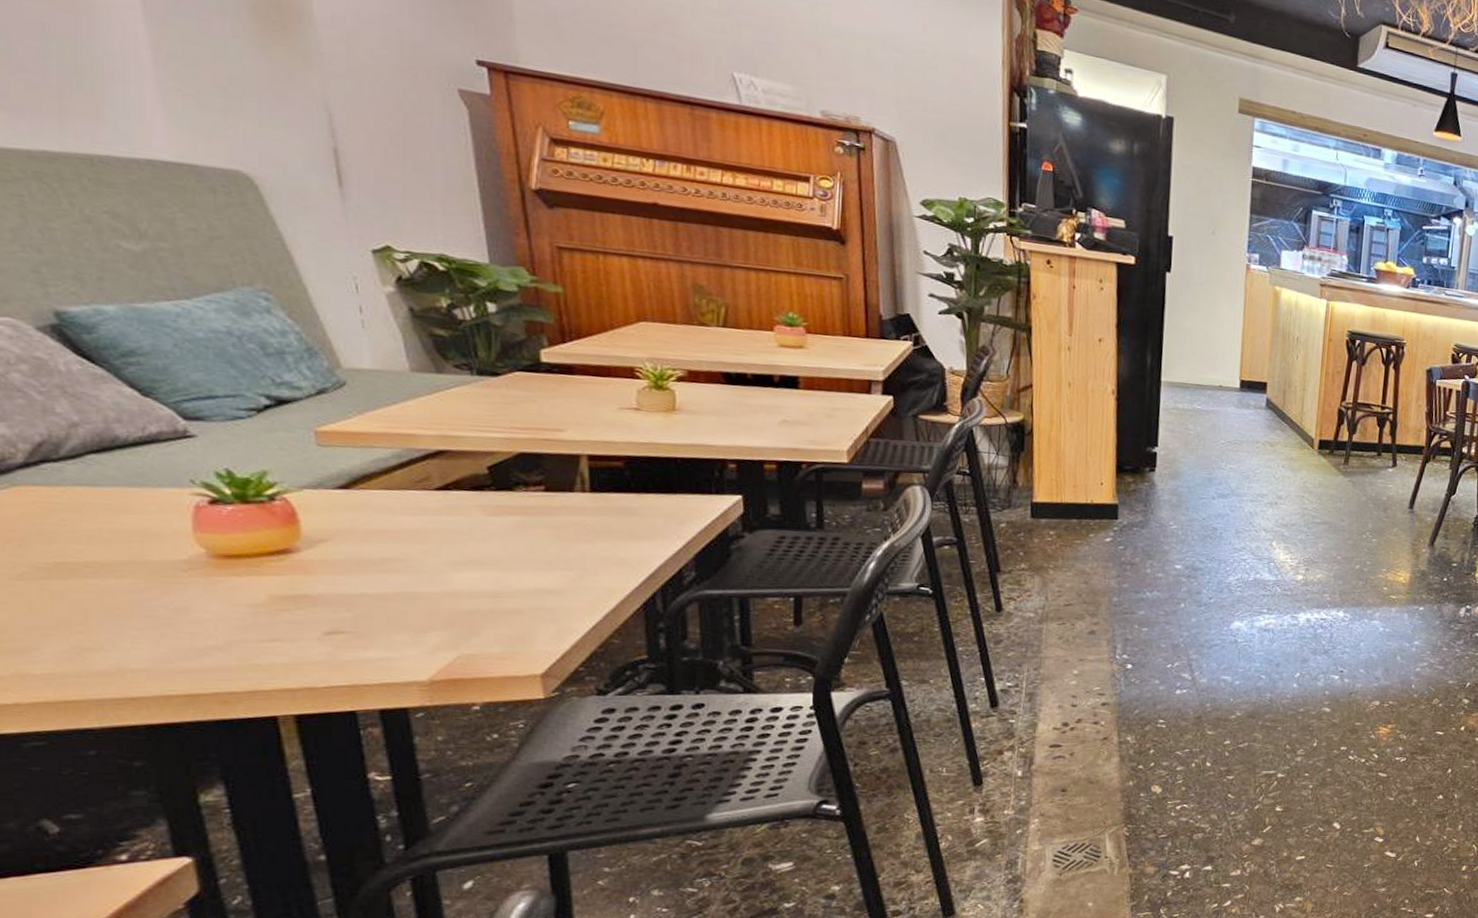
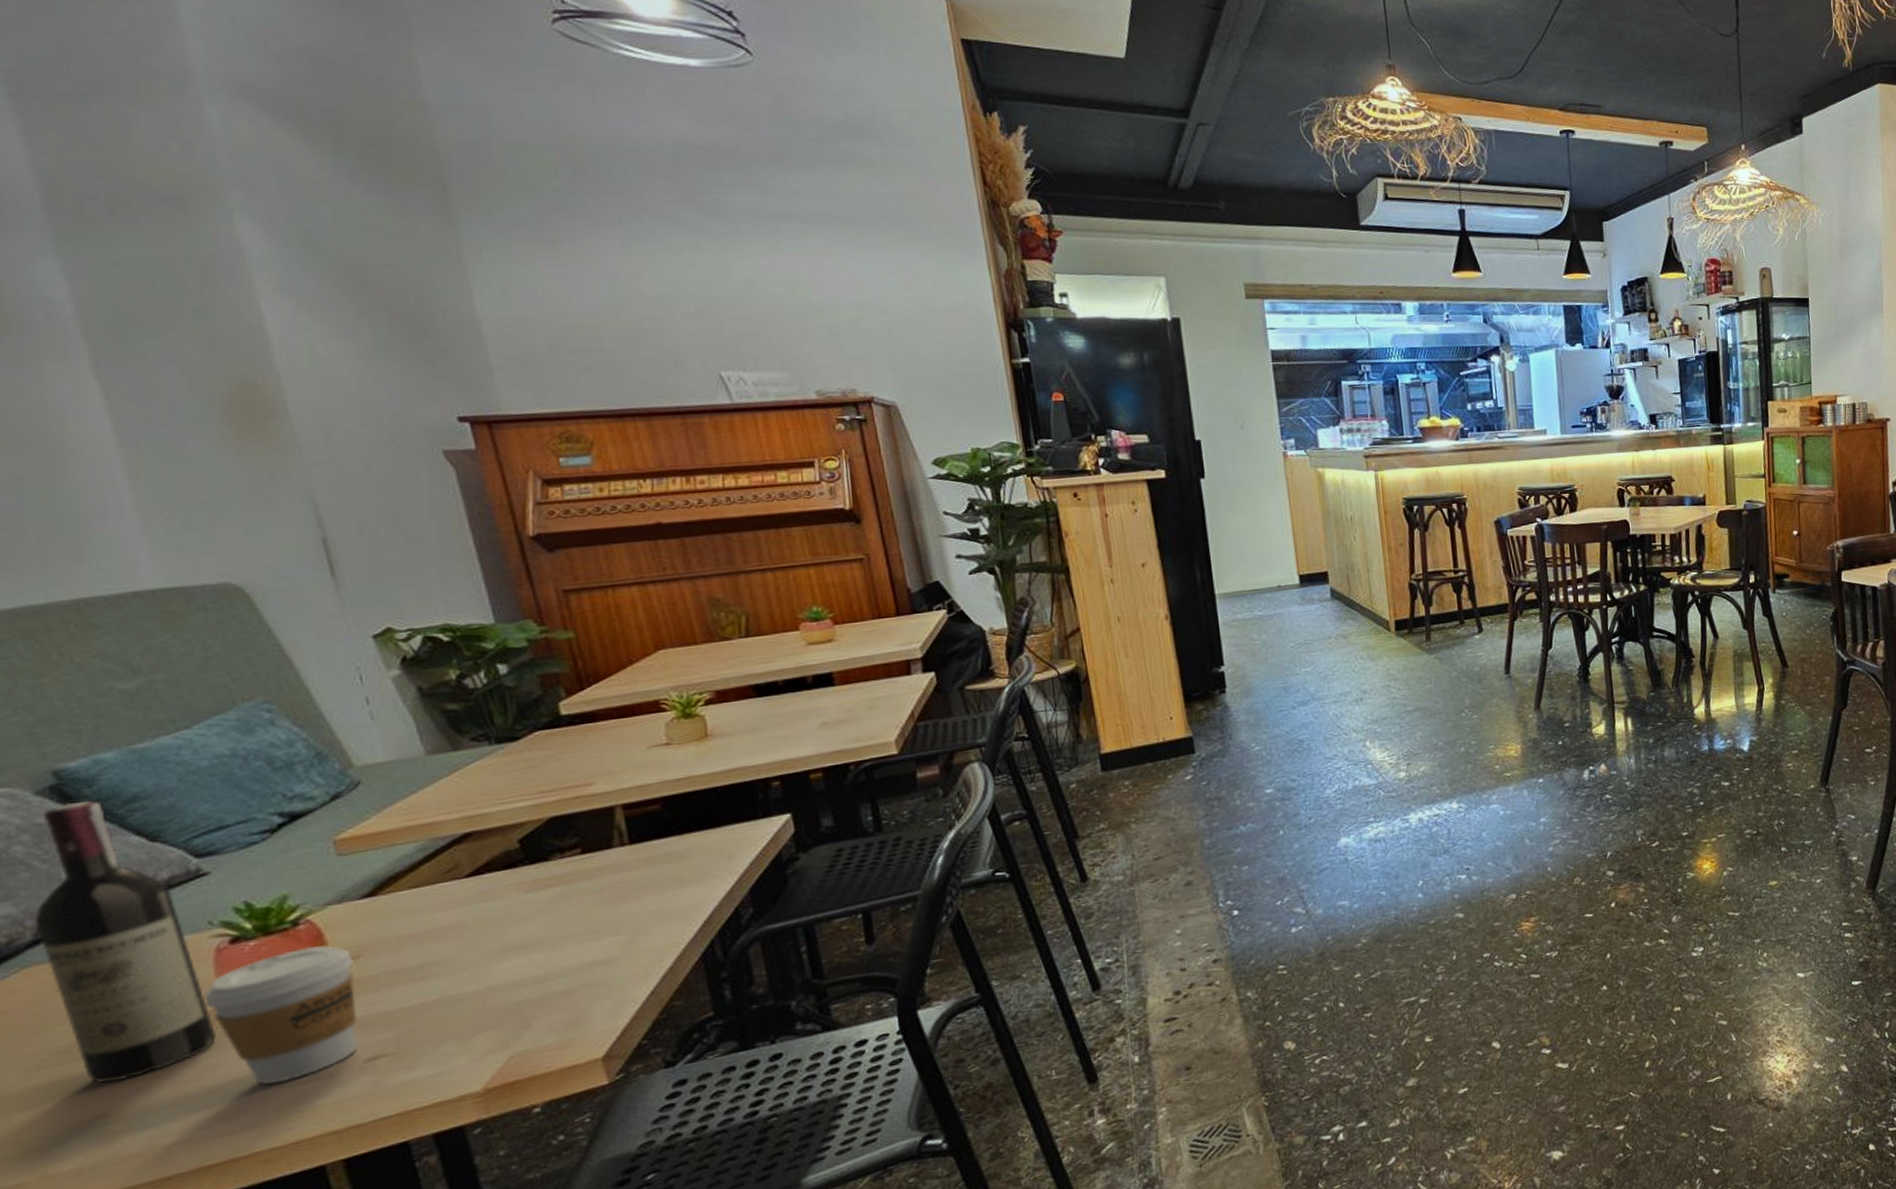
wine bottle: none [27,344,188,605] -> present [34,801,216,1084]
coffee cup: none [180,521,323,638] -> present [204,945,358,1085]

